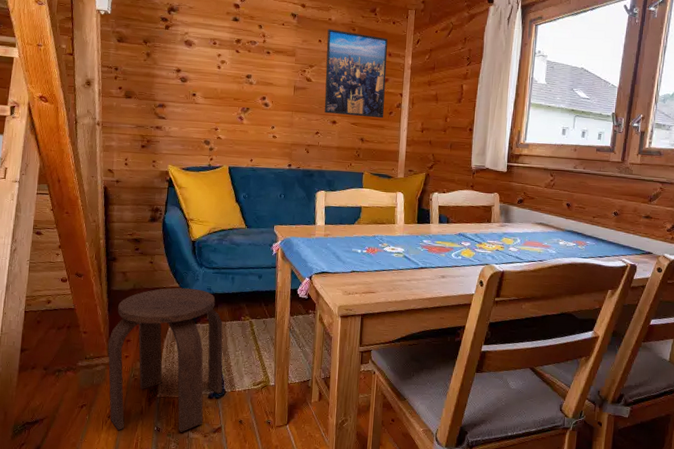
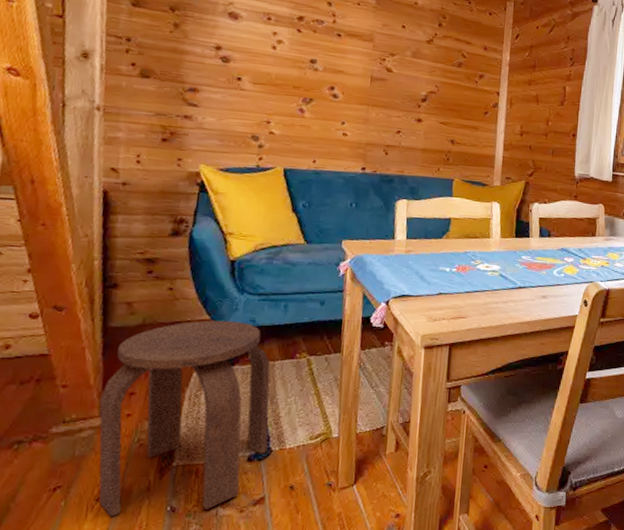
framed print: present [324,29,388,118] -> none [408,13,483,119]

